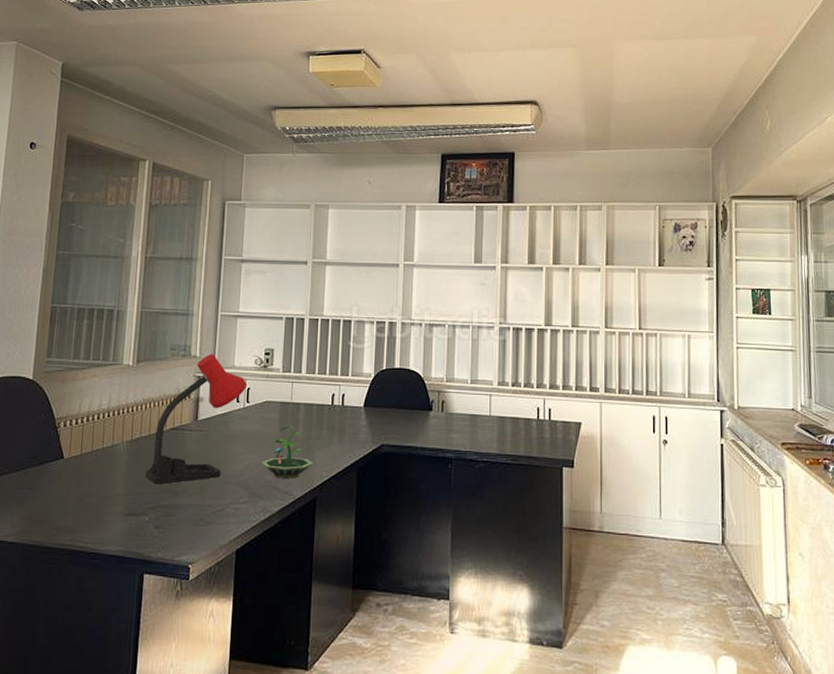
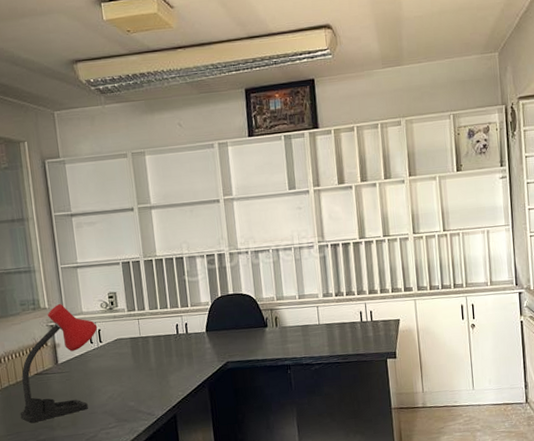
terrarium: present [261,424,314,479] -> none [122,355,169,403]

